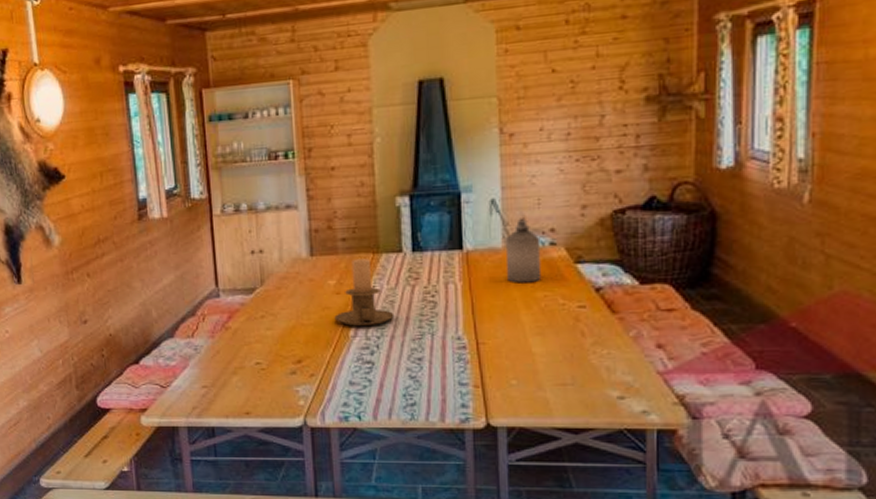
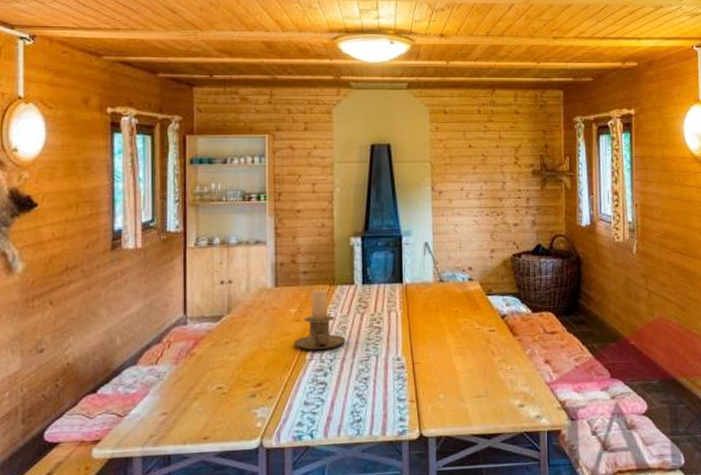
bottle: present [506,217,542,283] -> none [436,258,463,312]

